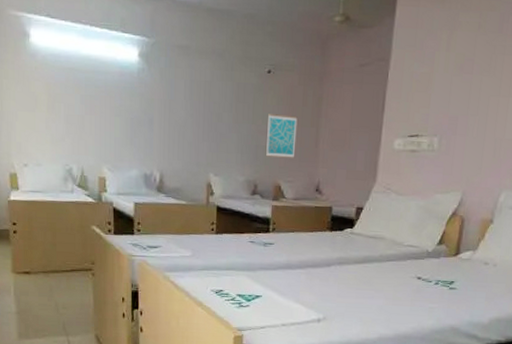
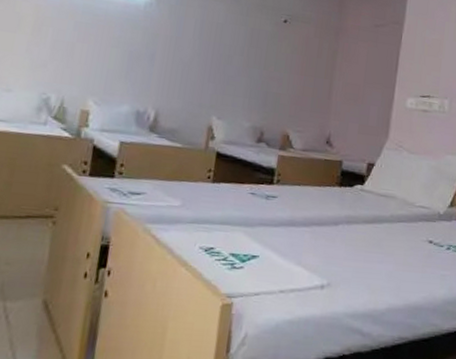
wall art: present [266,114,298,158] -> none [276,61,312,108]

